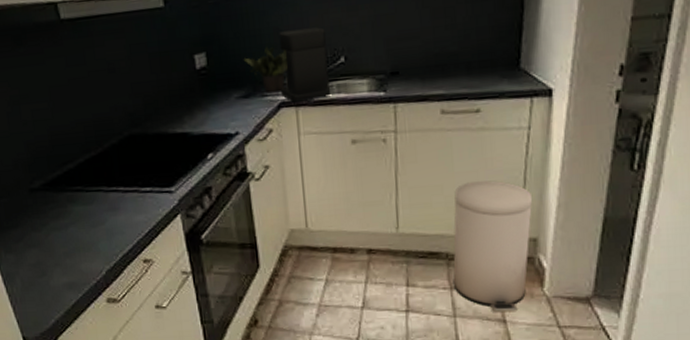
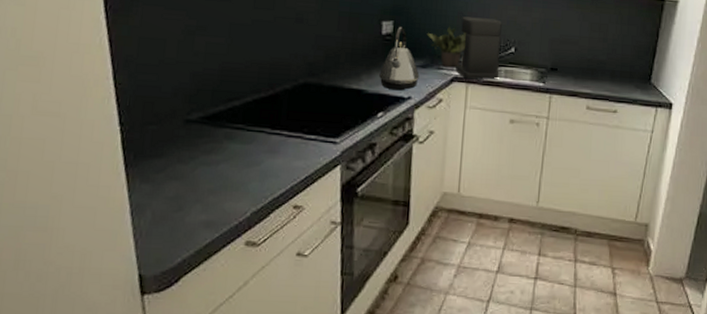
kettle: none [201,56,244,128] -> present [379,26,420,91]
pedal bin: present [453,180,533,313] -> none [577,170,649,287]

